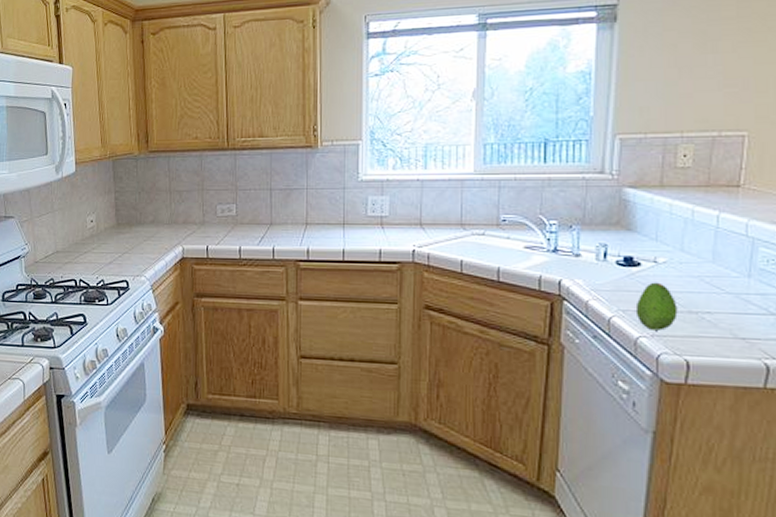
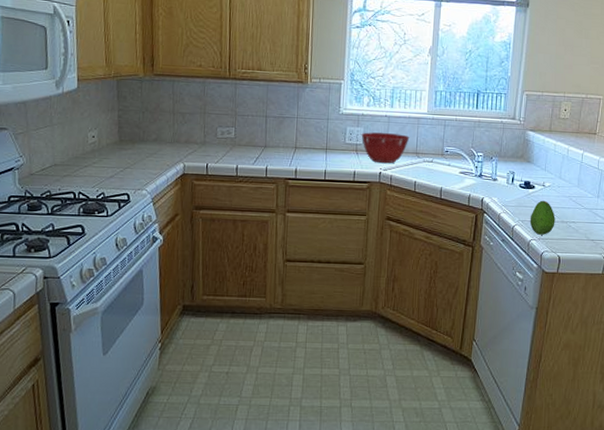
mixing bowl: none [386,201,451,239] -> present [361,132,410,164]

